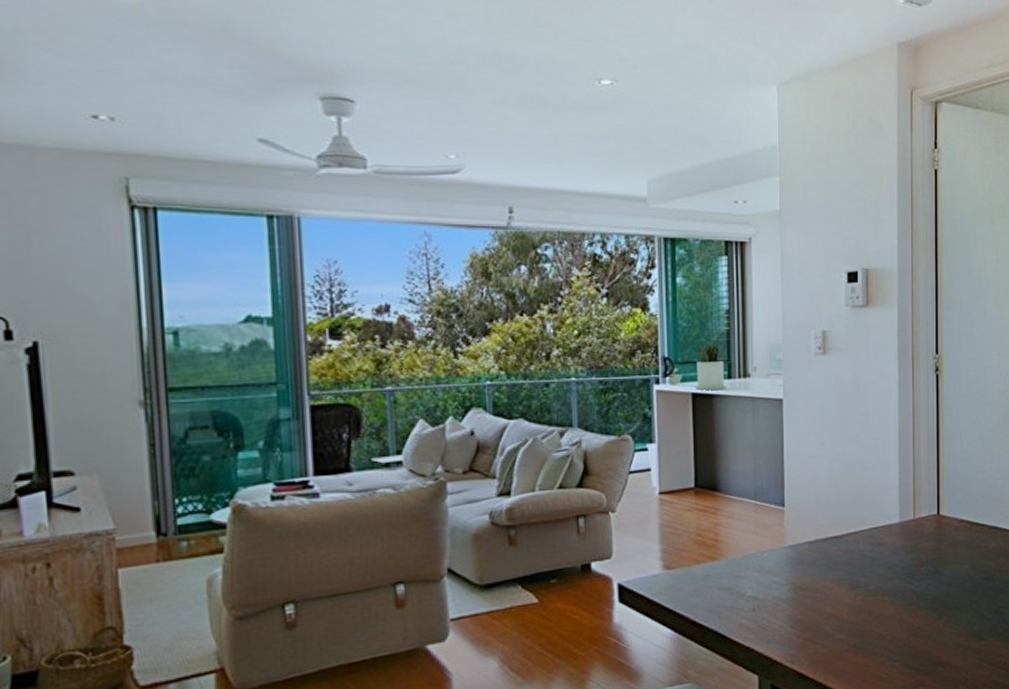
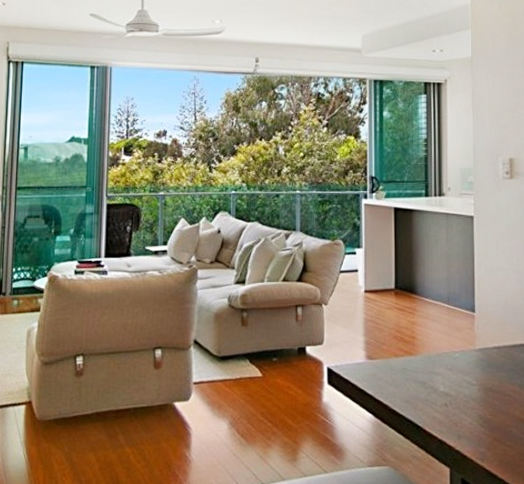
planter: present [695,340,728,391] -> none [397,164,425,206]

